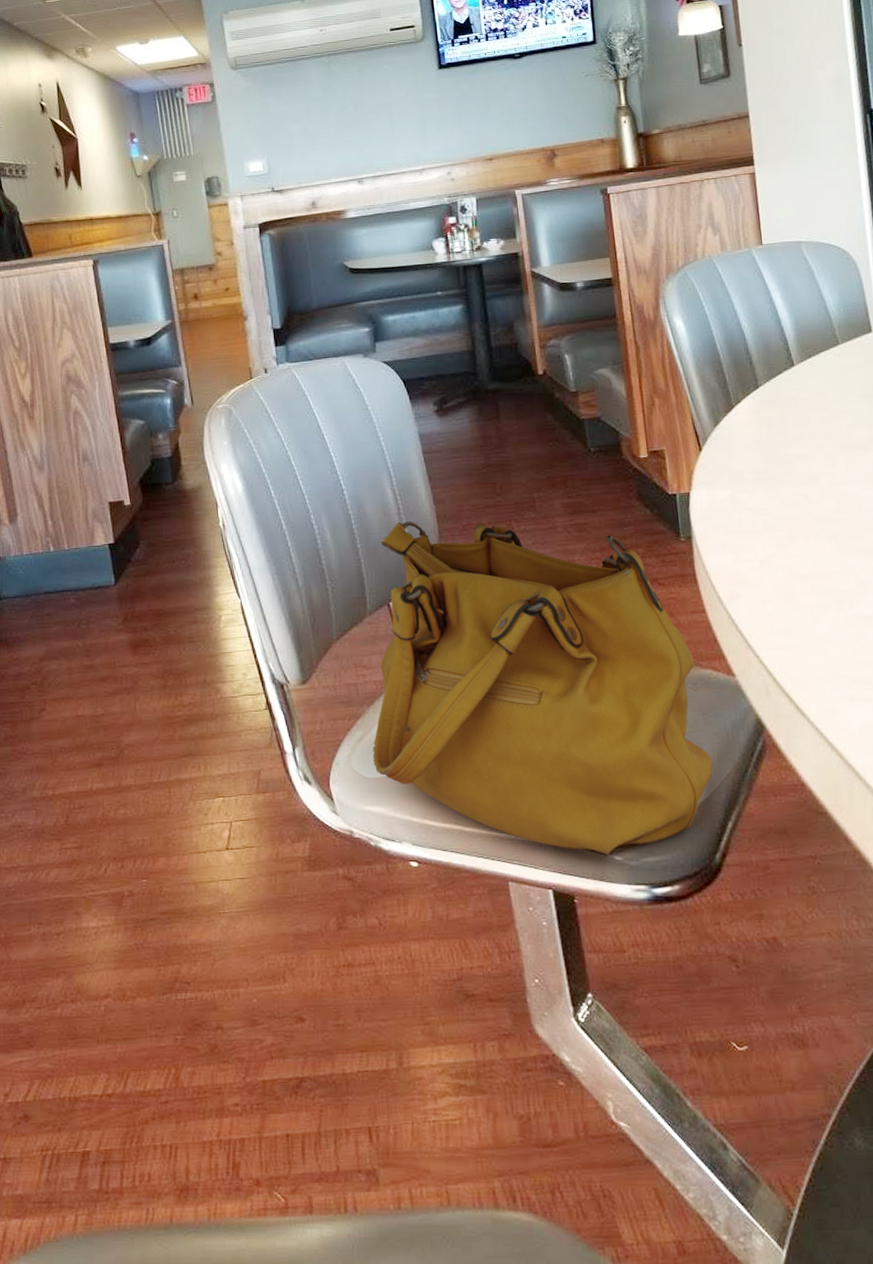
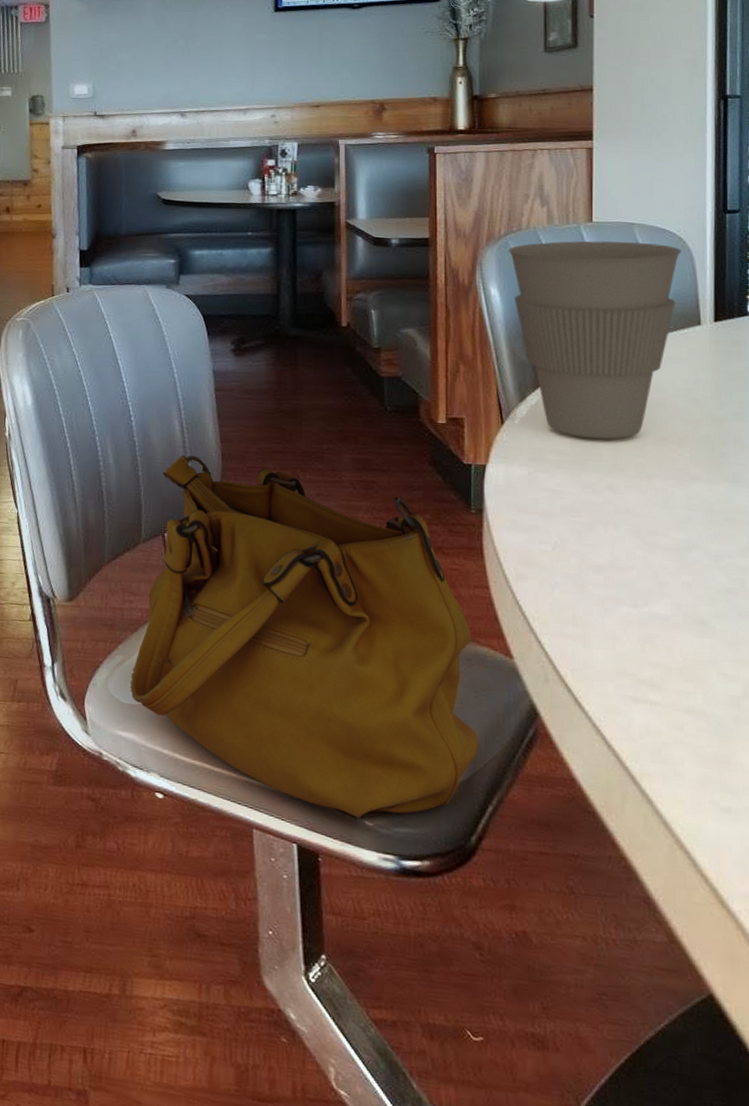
cup: none [688,259,847,455] -> present [508,241,682,440]

